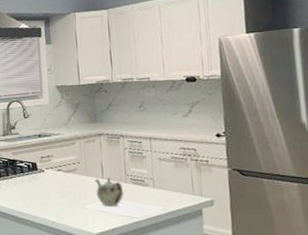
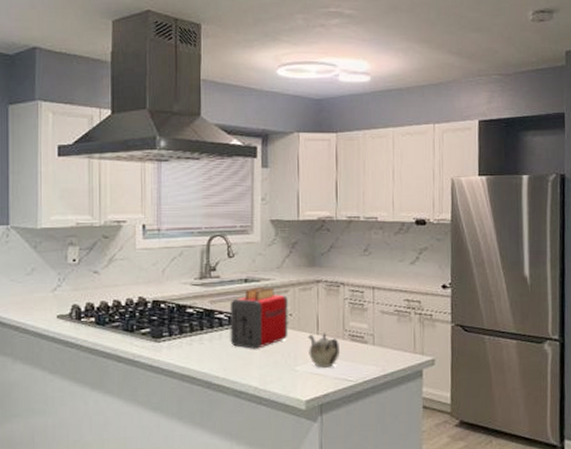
toaster: none [28,140,78,191] -> present [230,286,288,349]

